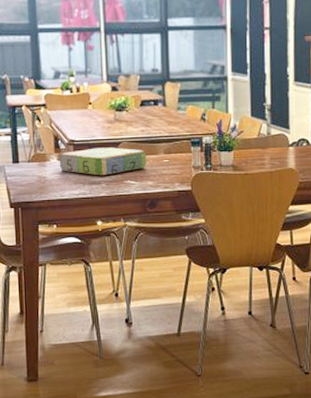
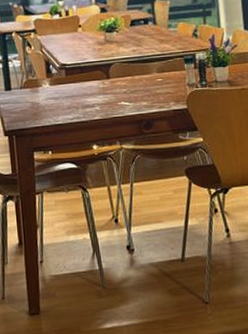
board game: present [59,147,147,176] -> none [51,69,140,99]

